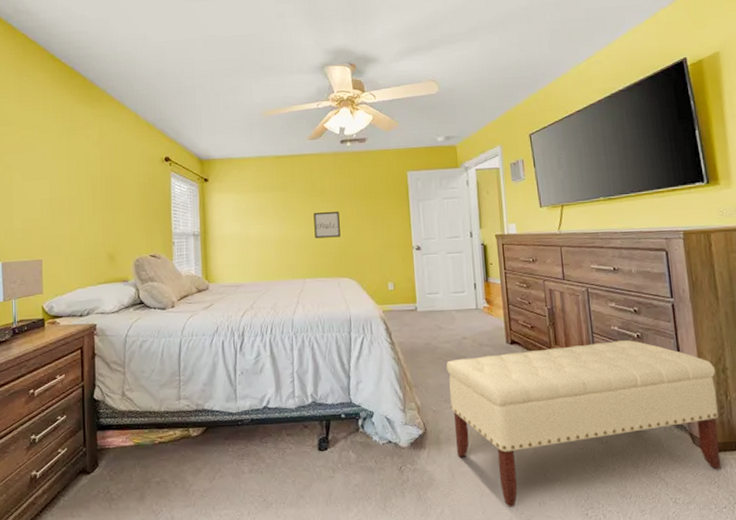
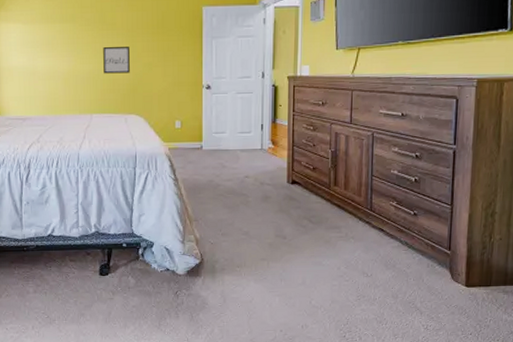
bench: present [446,340,721,507] -> none [227,184,485,329]

